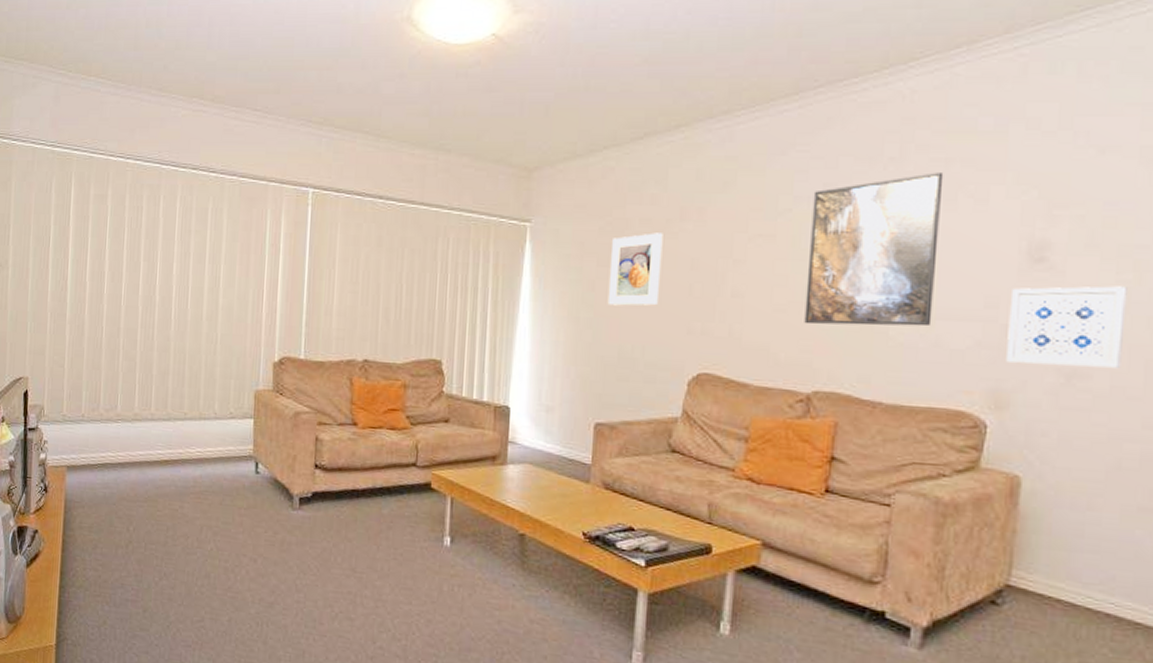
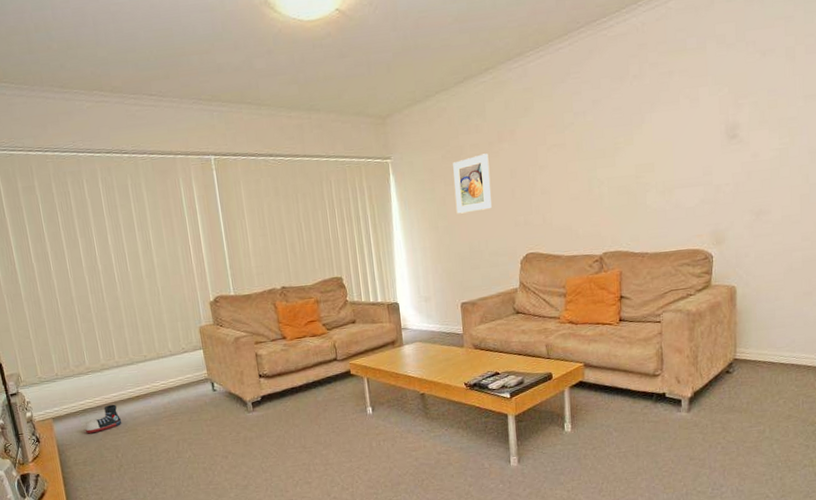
shoe: none [99,464,143,495] -> present [84,404,122,434]
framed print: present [804,172,944,327] -> none [586,82,673,206]
wall art: present [1006,286,1127,368] -> none [718,147,787,211]

